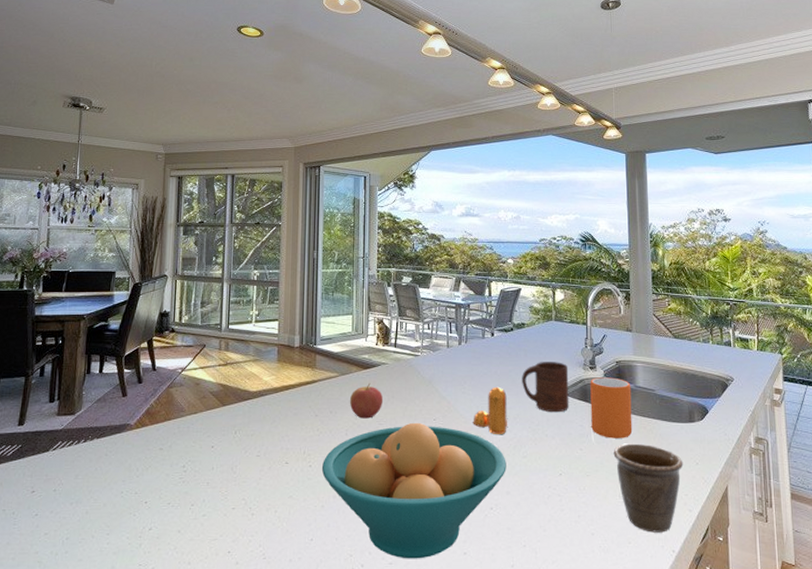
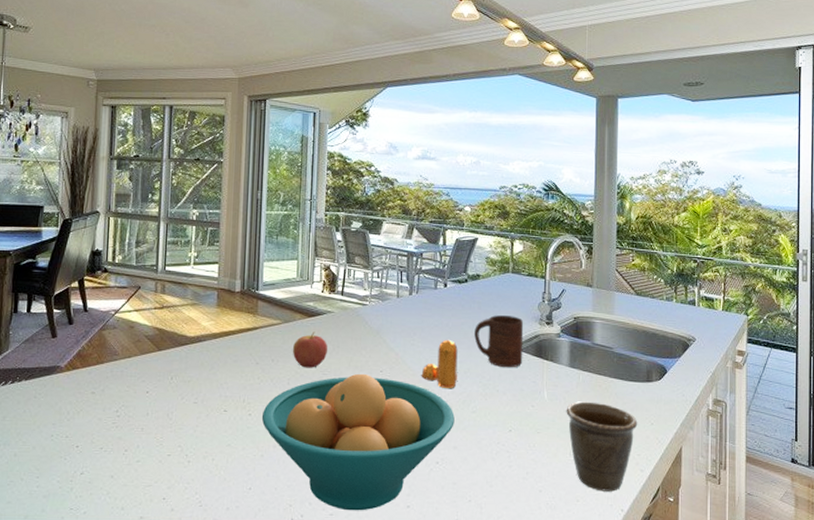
mug: present [590,377,633,438] -> none [544,333,588,396]

